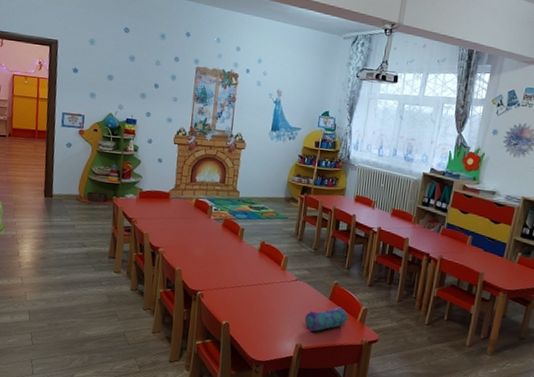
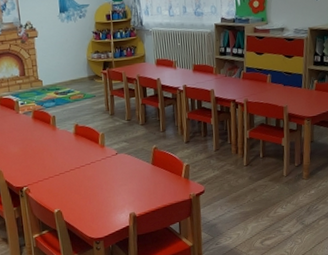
pencil case: present [304,306,348,332] -> none [132,168,173,199]

